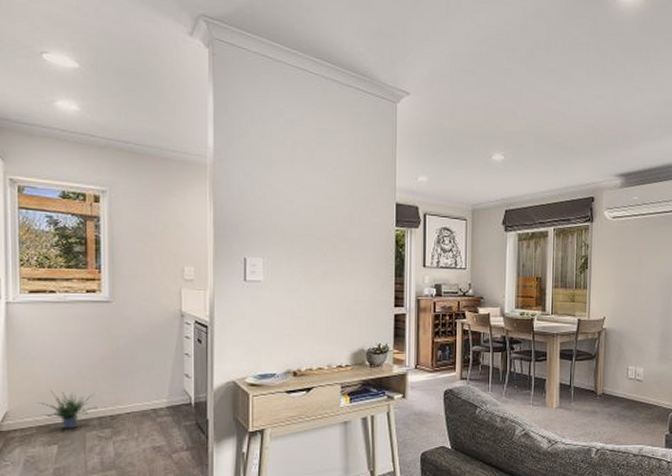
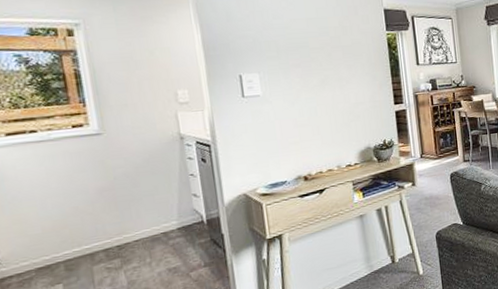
potted plant: present [38,390,98,429] -> none [33,226,102,267]

